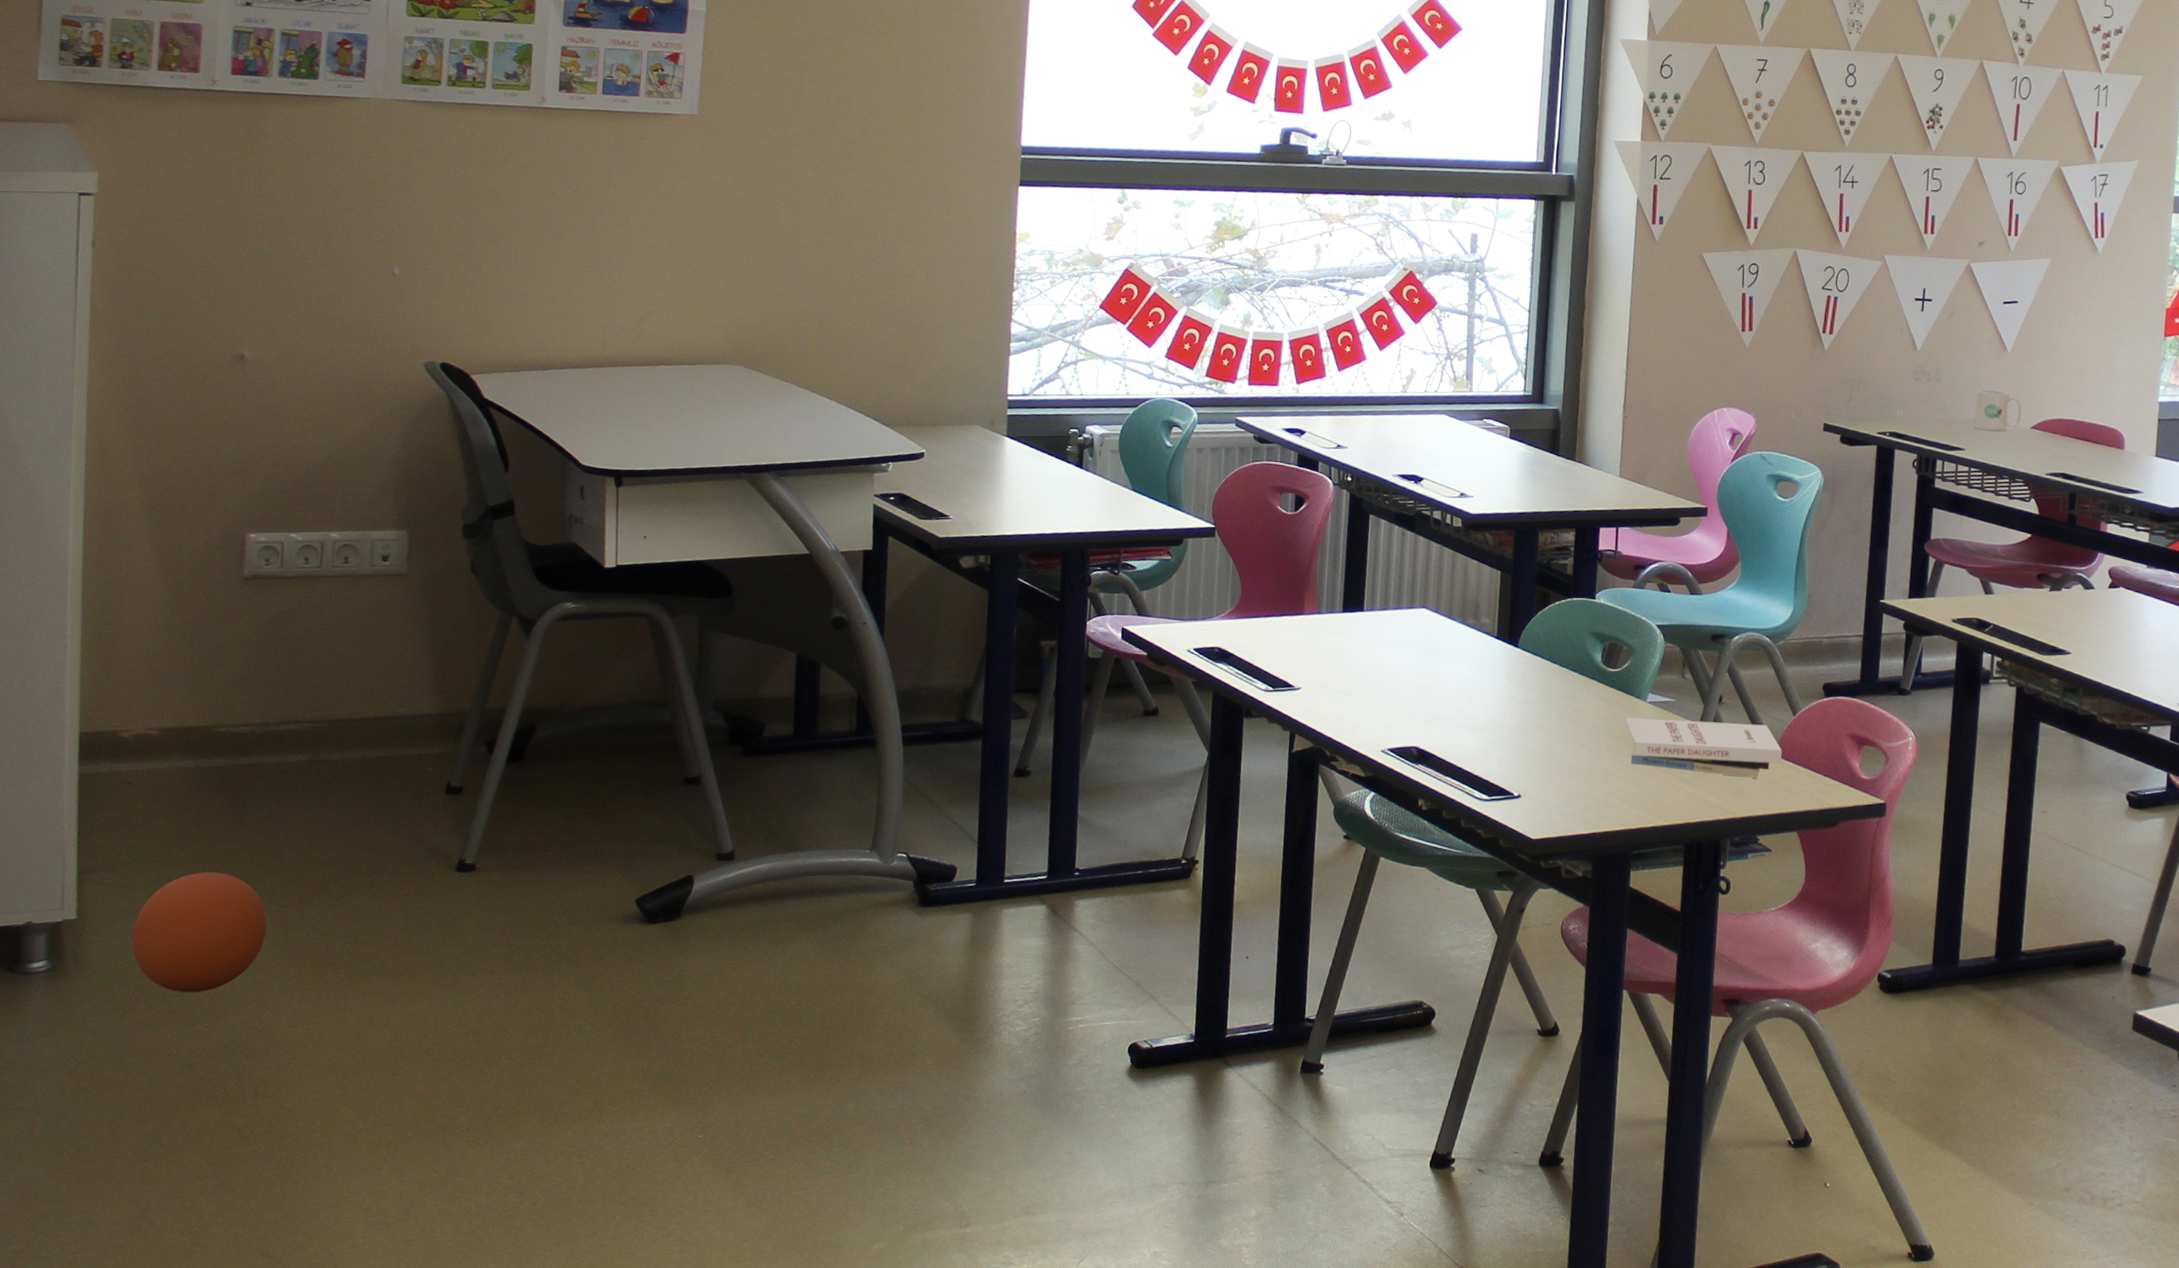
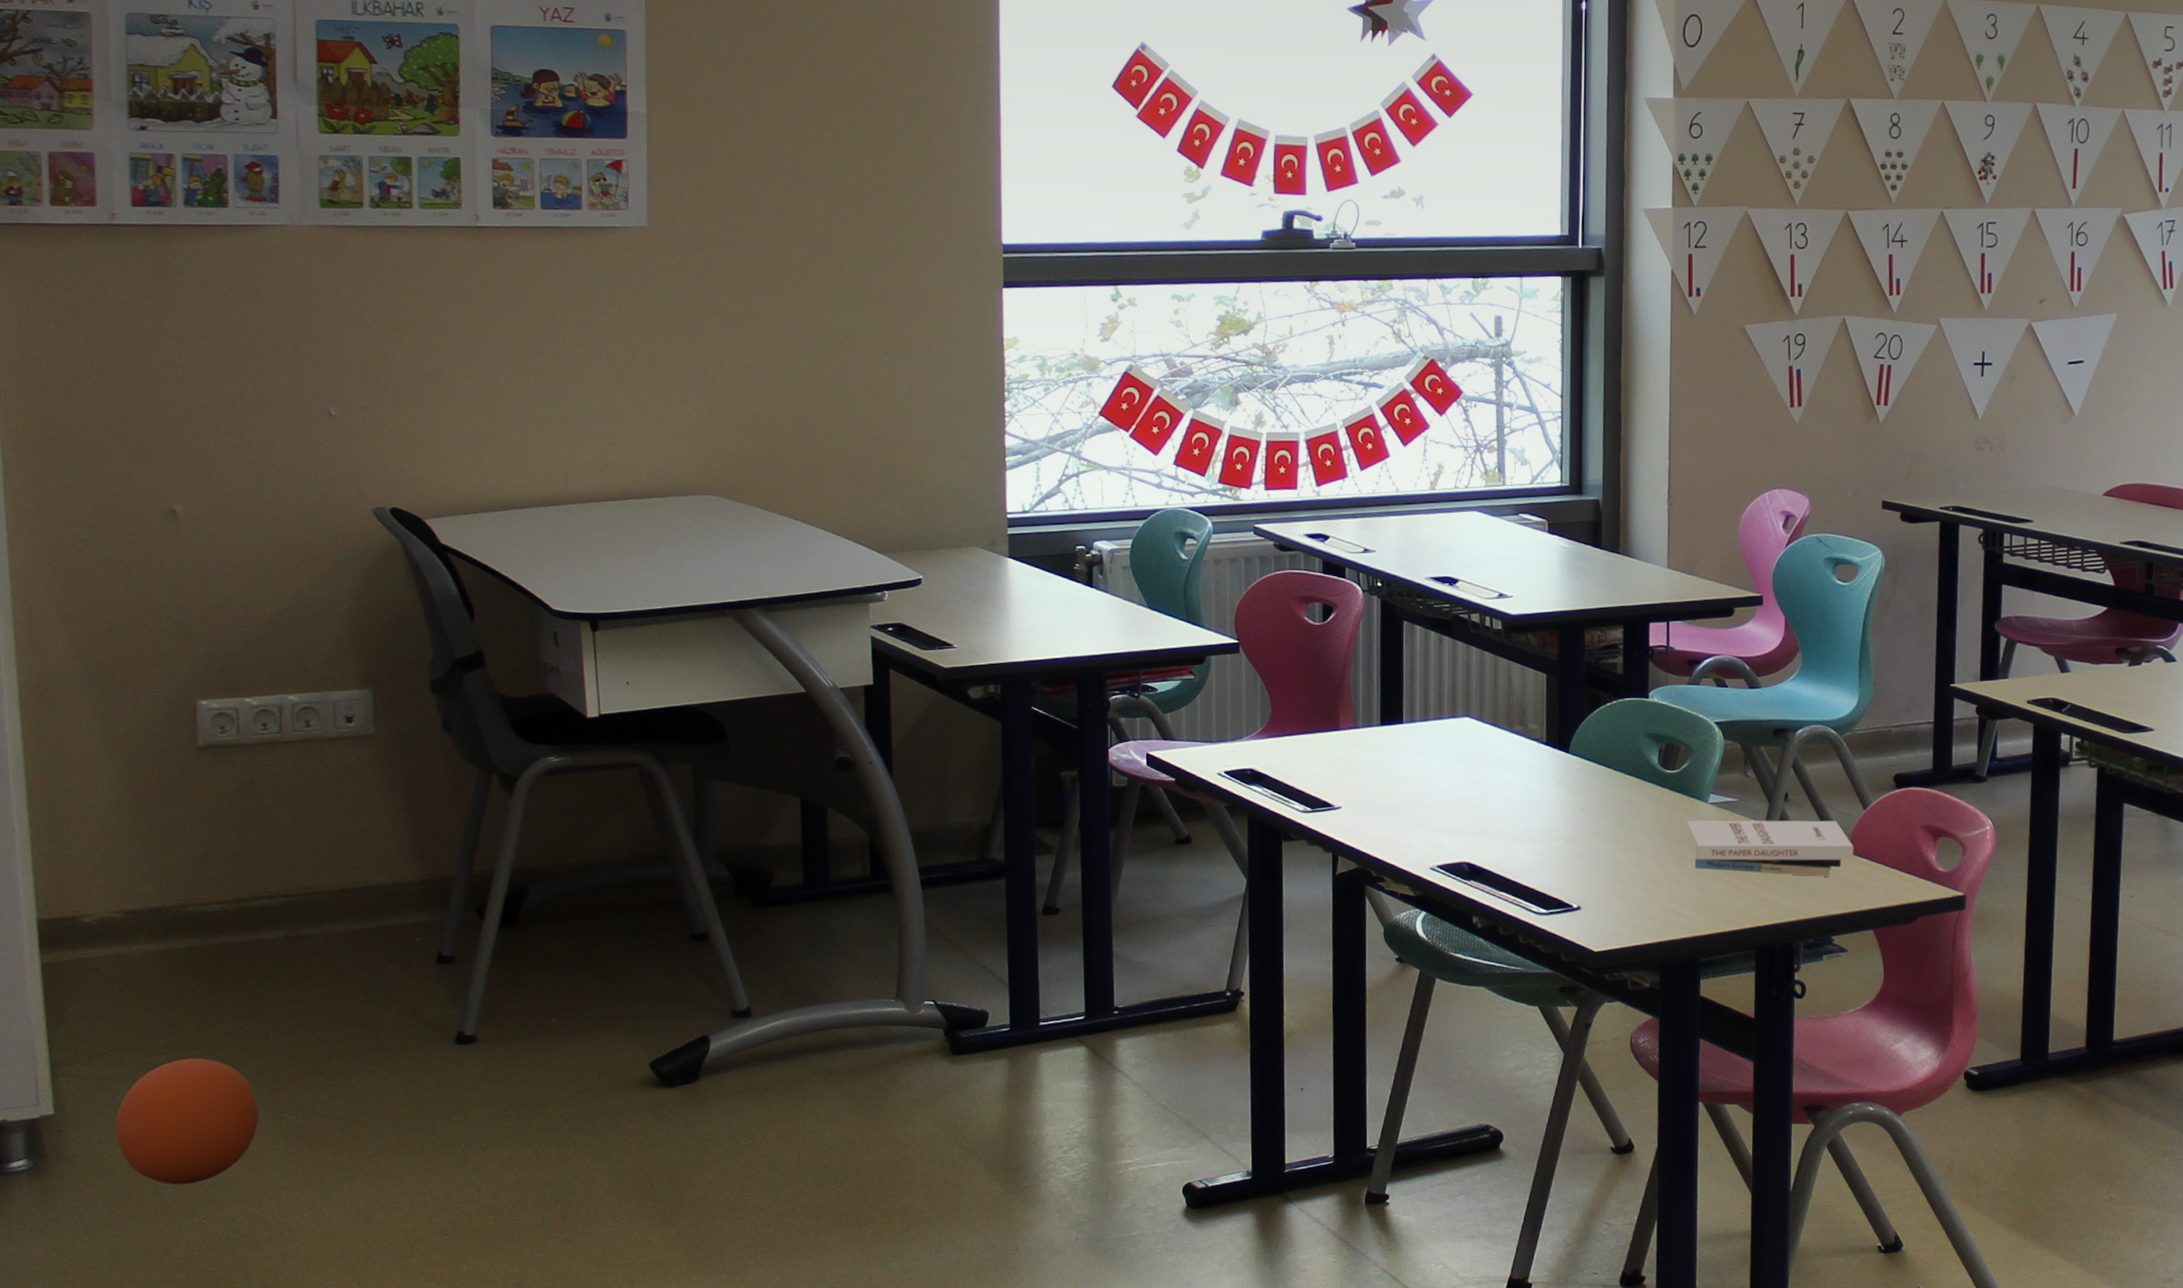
mug: present [1974,389,2022,432] -> none [2042,456,2092,501]

